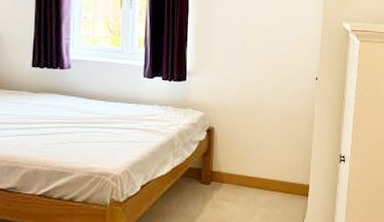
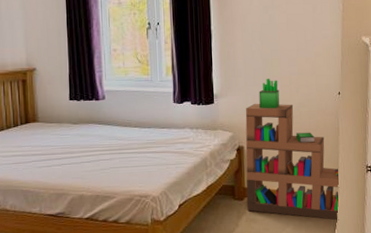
bookshelf: none [213,58,312,211] -> present [245,78,340,221]

